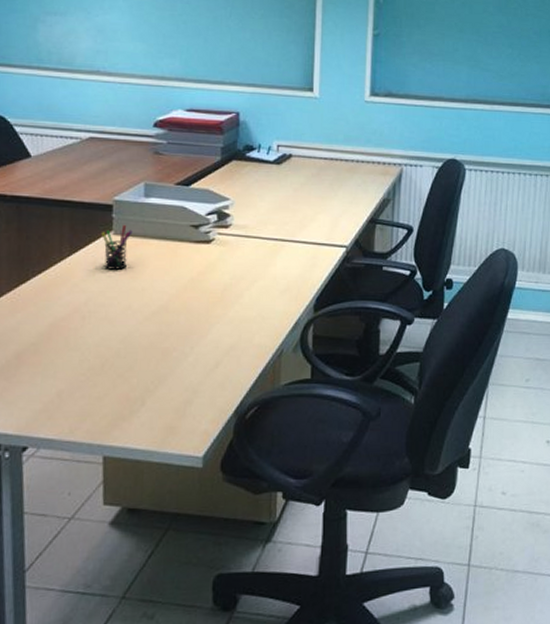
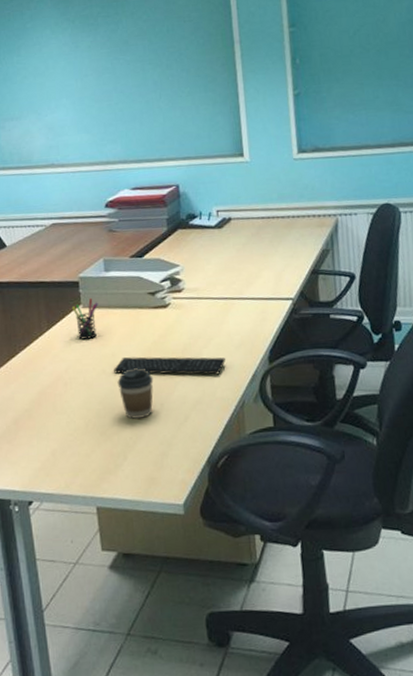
keyboard: none [142,294,269,320] -> present [114,357,226,375]
coffee cup: none [144,306,186,361] -> present [117,368,154,419]

